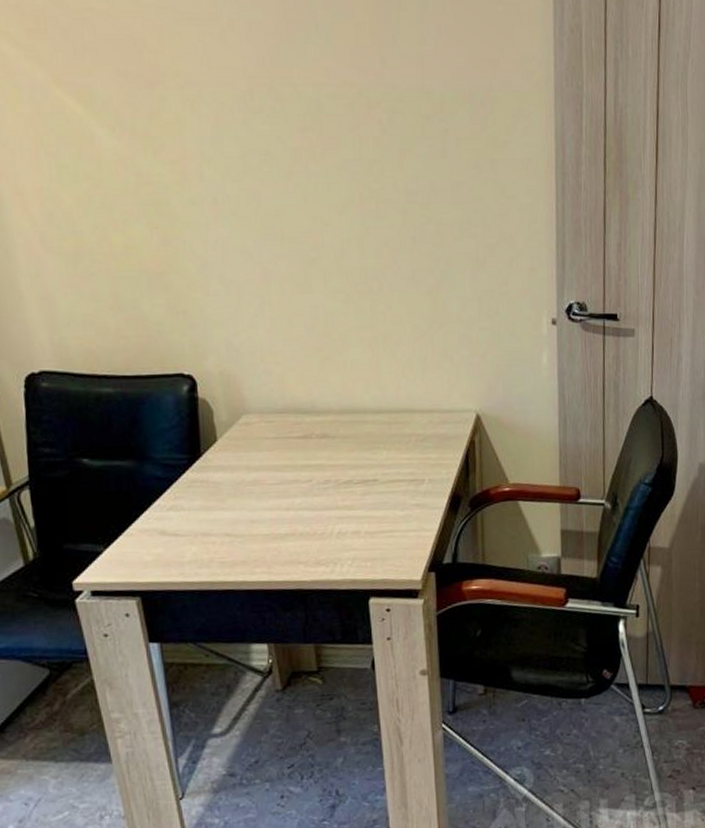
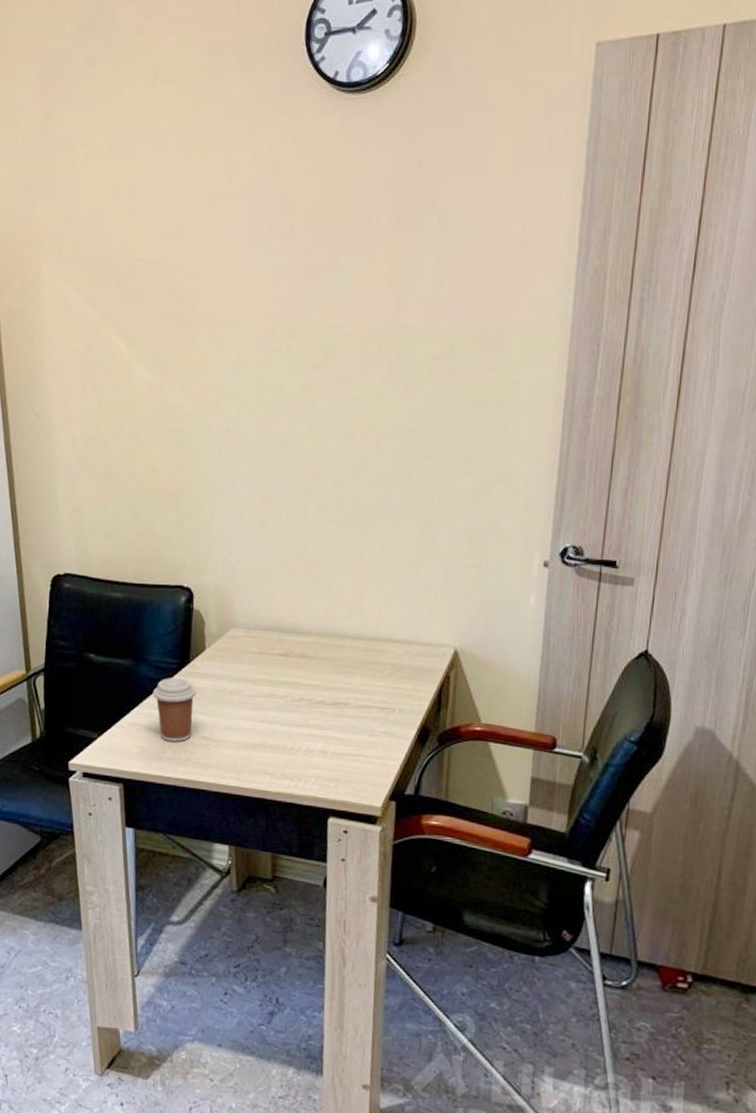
coffee cup: none [162,473,213,544] -> present [153,677,197,742]

